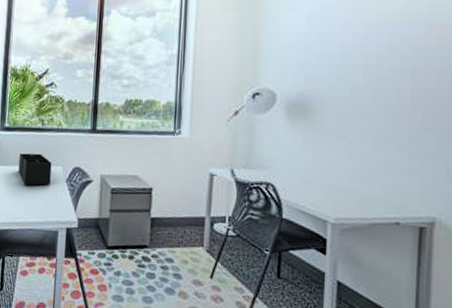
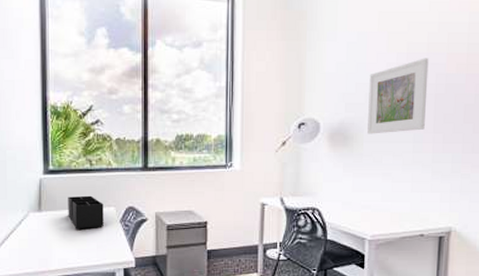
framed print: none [331,28,404,108] -> present [367,58,429,134]

